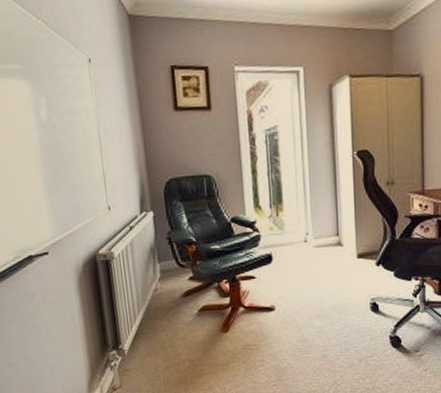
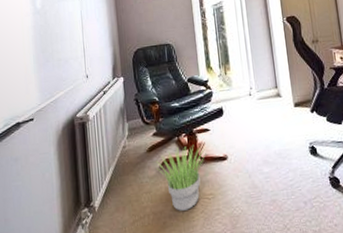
potted plant: none [193,292,251,360] -> present [156,144,206,211]

